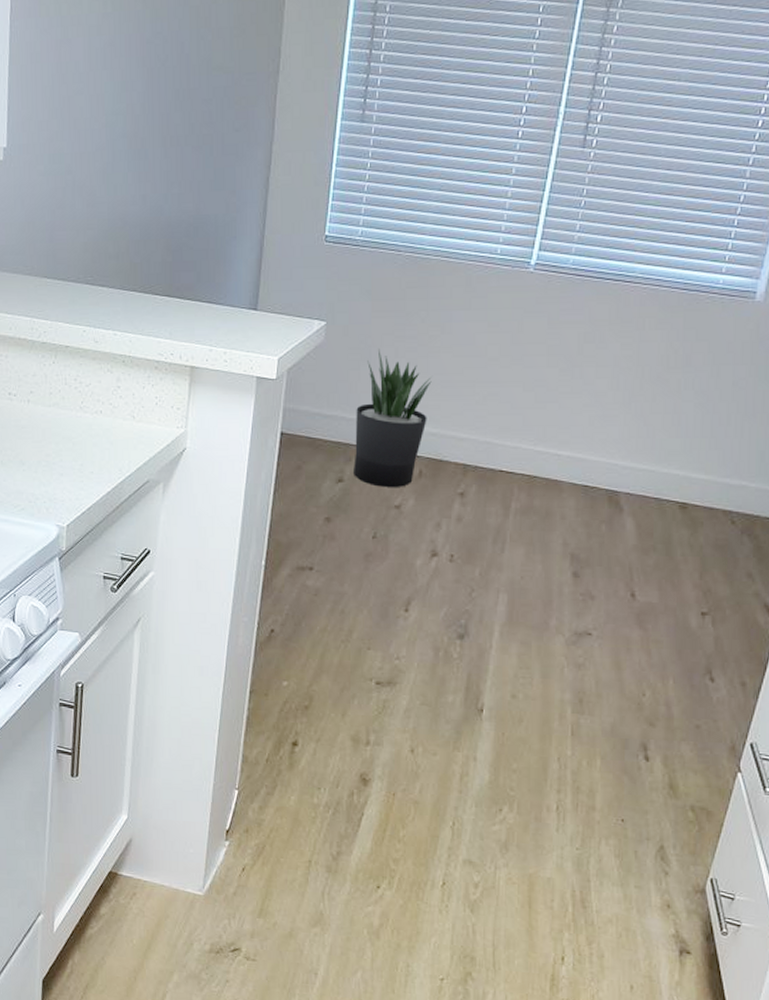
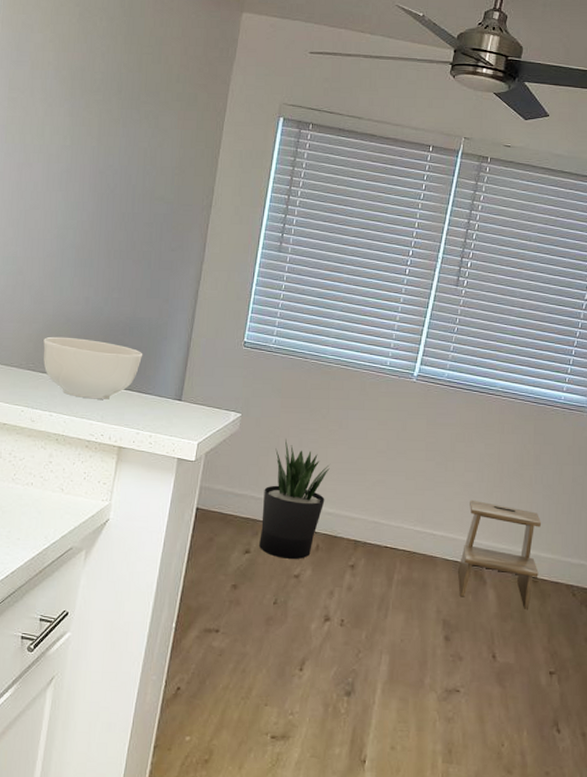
bowl: none [100,243,211,314] -> present [43,336,143,399]
step stool: none [589,412,693,540] -> present [458,499,542,609]

